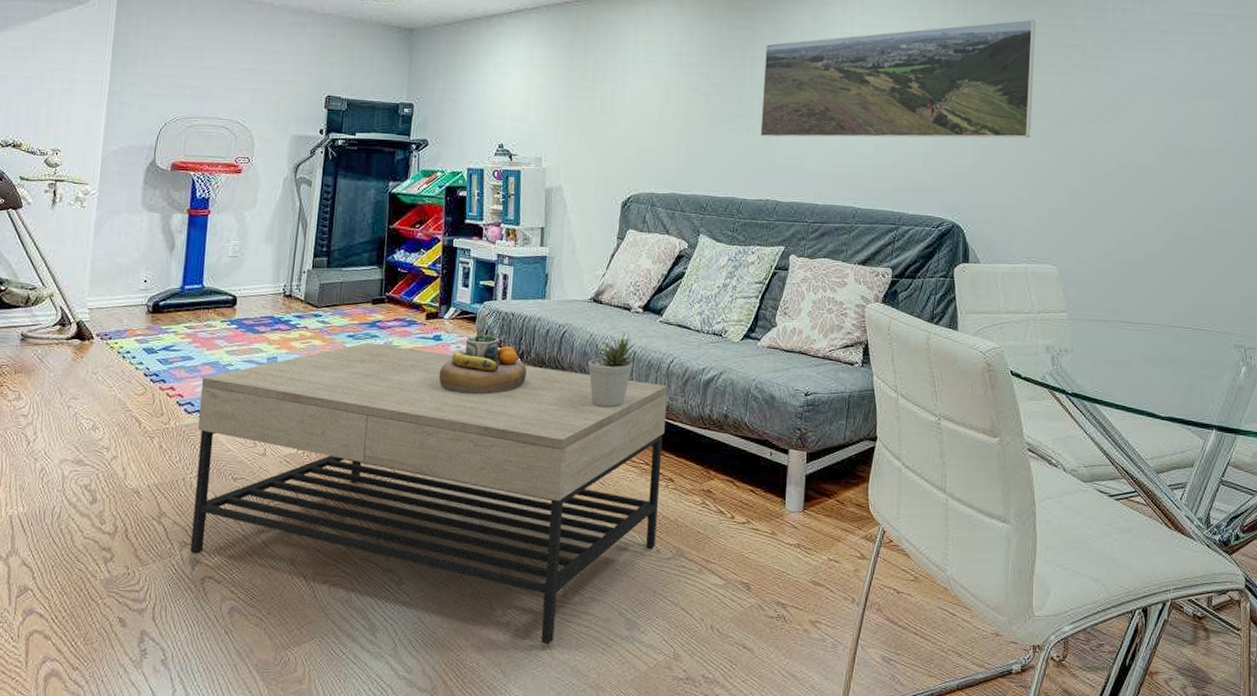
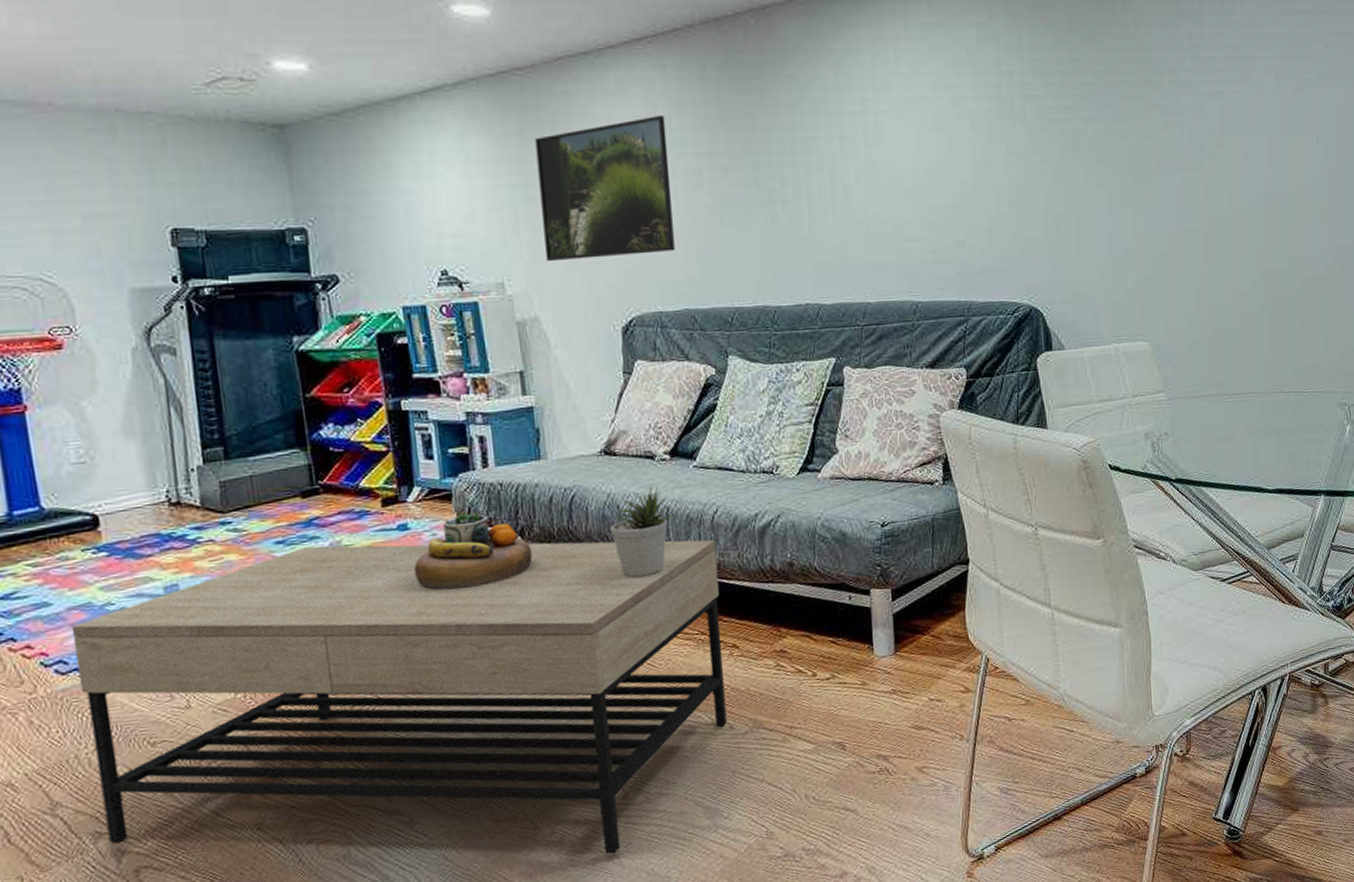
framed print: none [574,42,678,147] -> present [535,114,675,262]
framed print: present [760,19,1036,138] -> none [780,53,1109,227]

